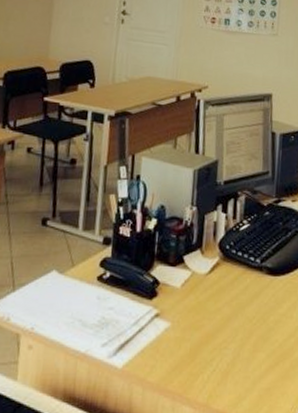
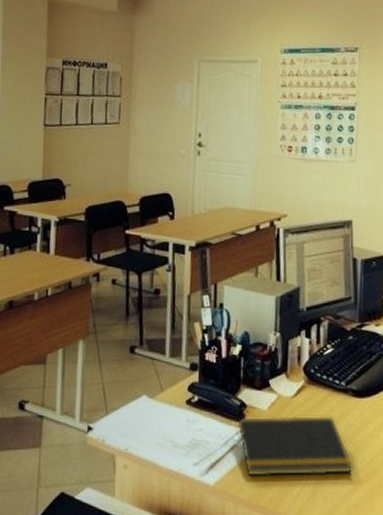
notepad: none [148,294,266,358] -> present [237,415,353,476]

